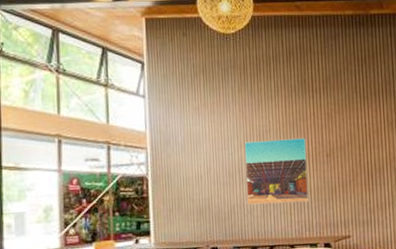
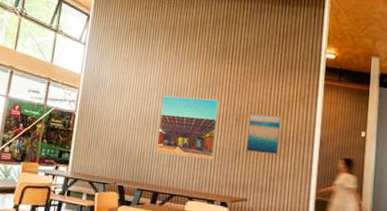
wall art: none [340,146,374,188] -> present [246,113,281,155]

